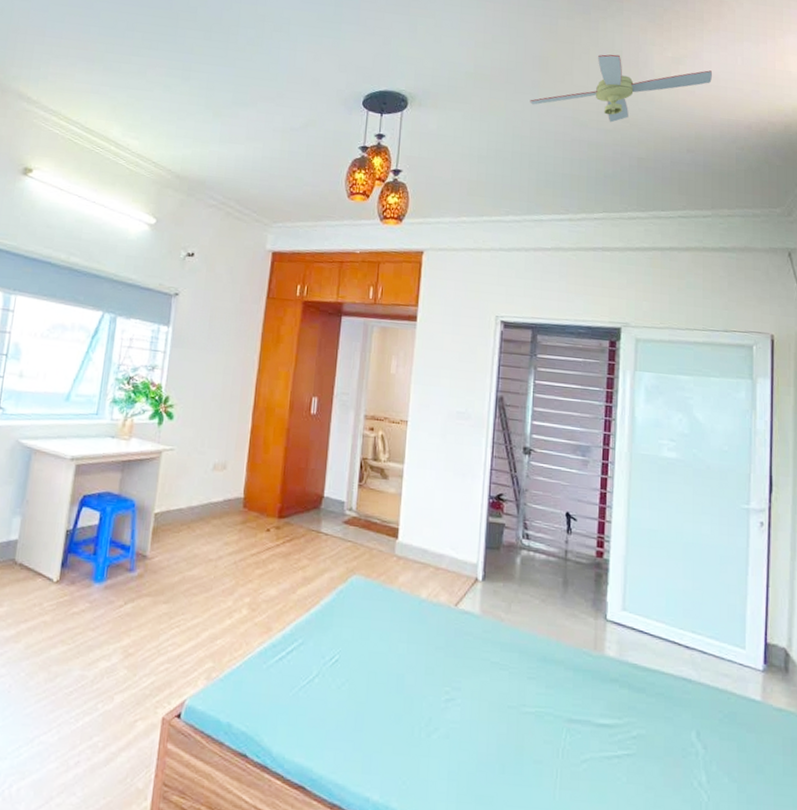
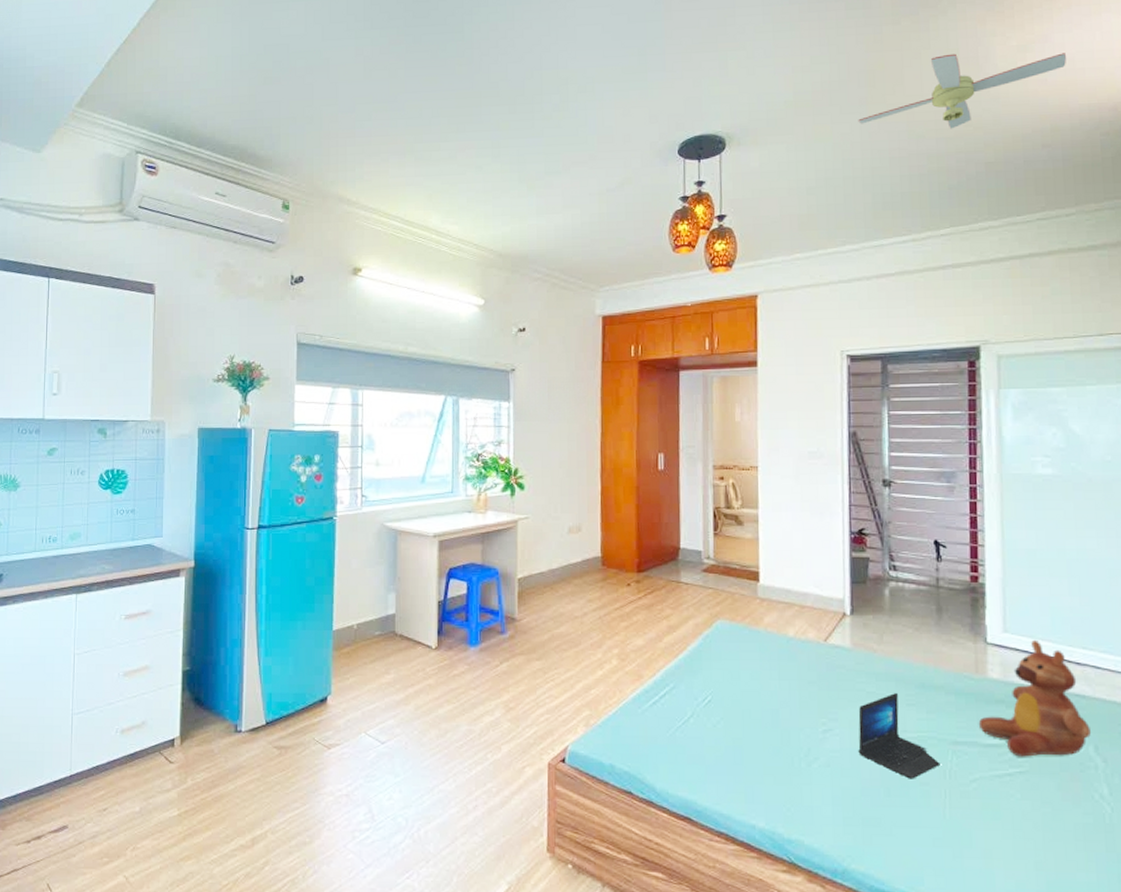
laptop: none [478,665,555,756] -> present [858,693,940,779]
teddy bear: none [593,620,694,741] -> present [978,639,1091,757]

